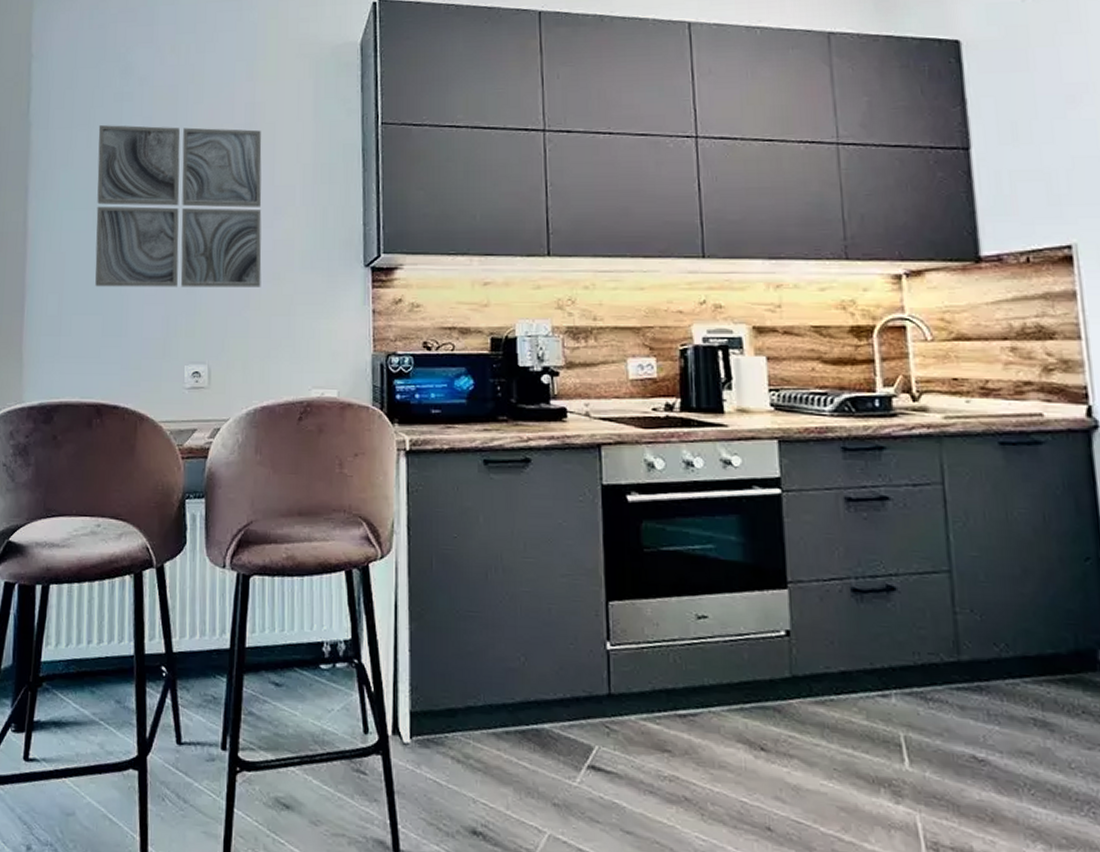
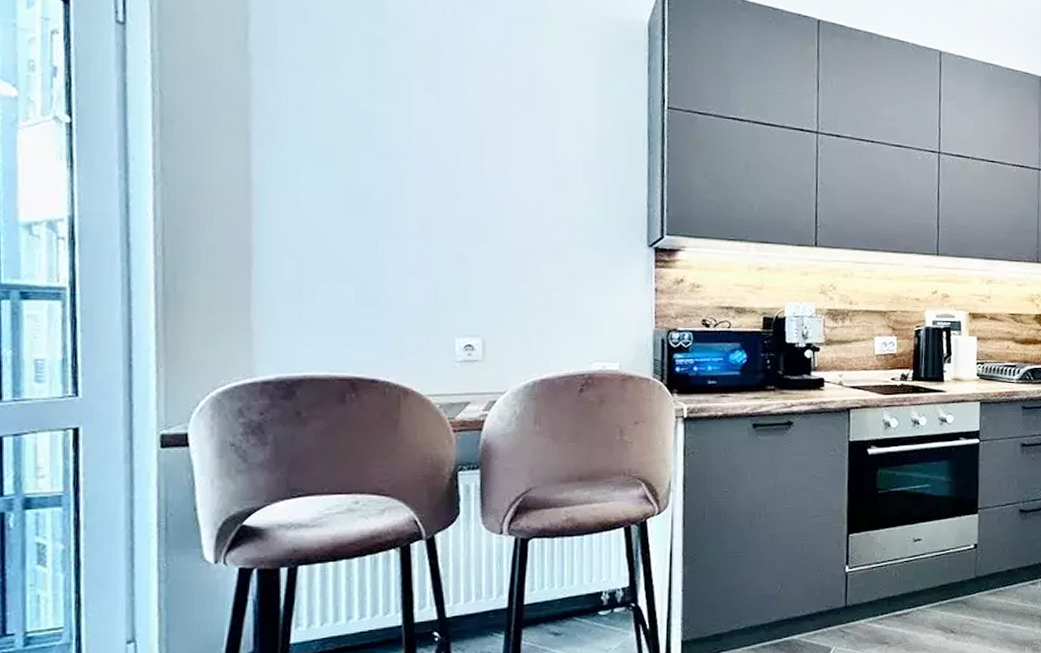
wall art: present [95,125,262,287] -> none [343,71,542,262]

